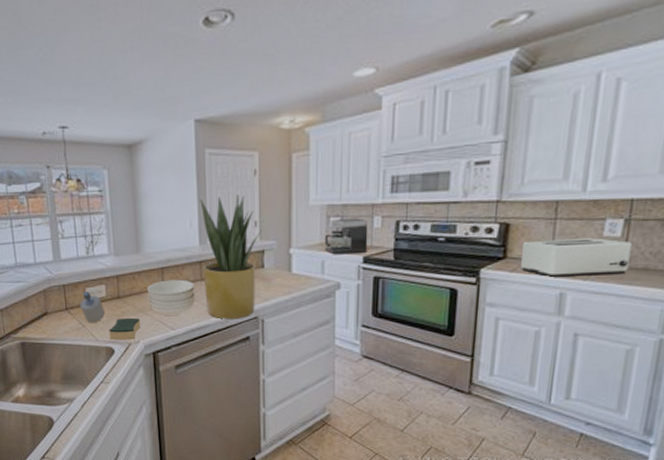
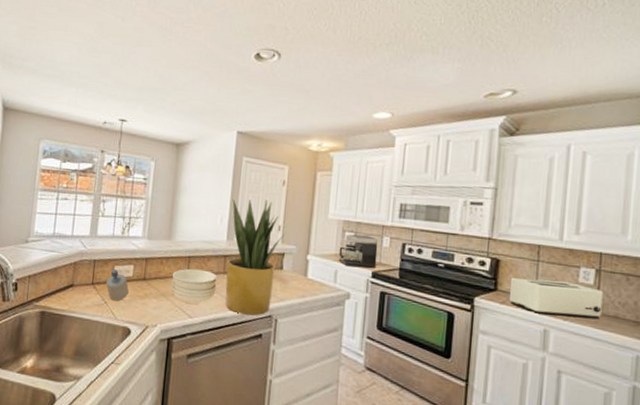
sponge: present [109,317,141,340] -> none [128,299,161,323]

